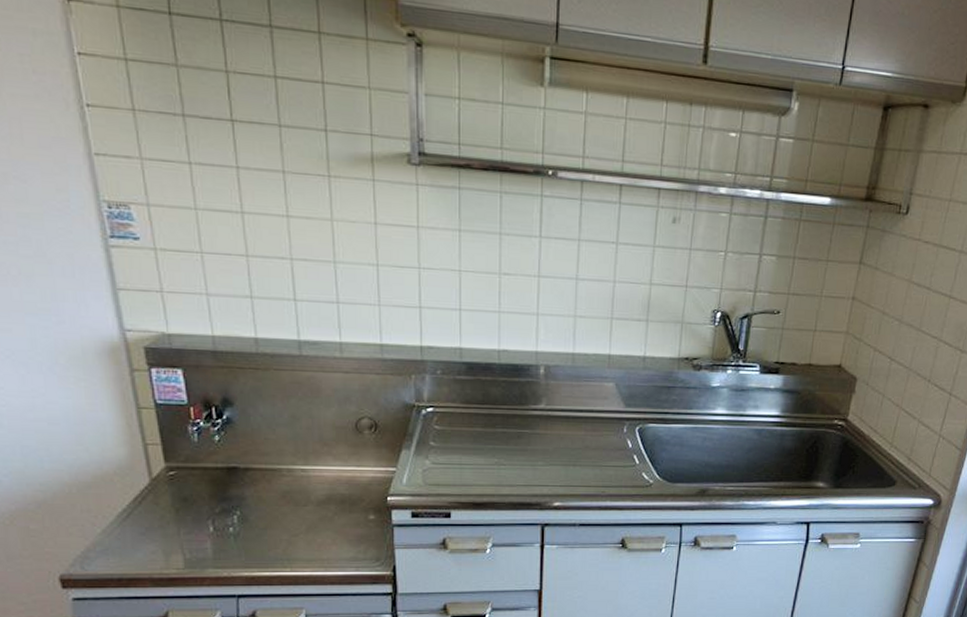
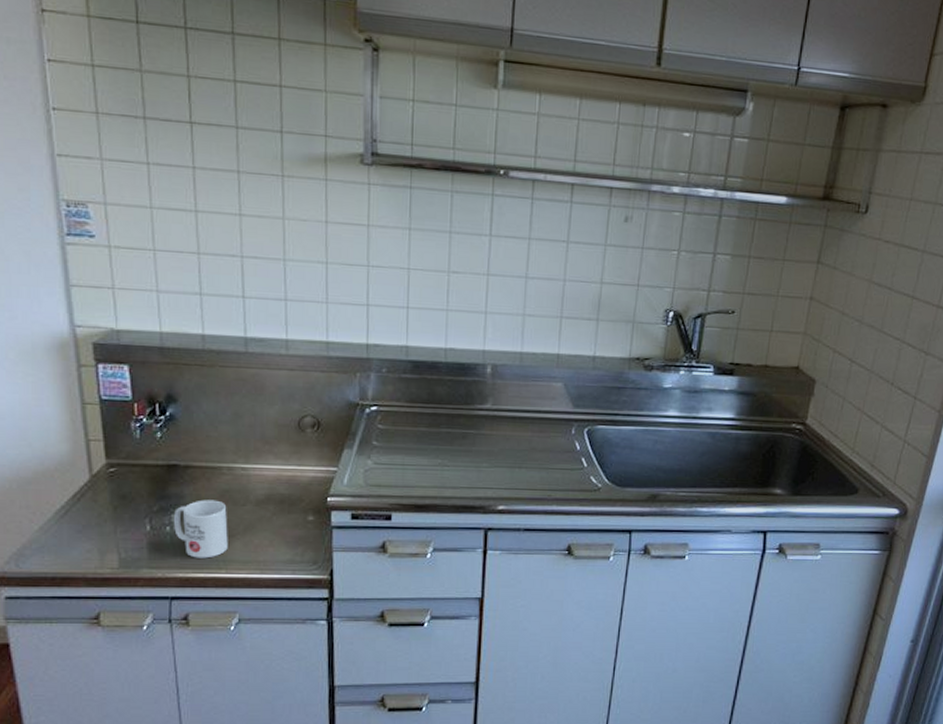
mug: none [235,501,292,558] -> present [173,499,228,559]

